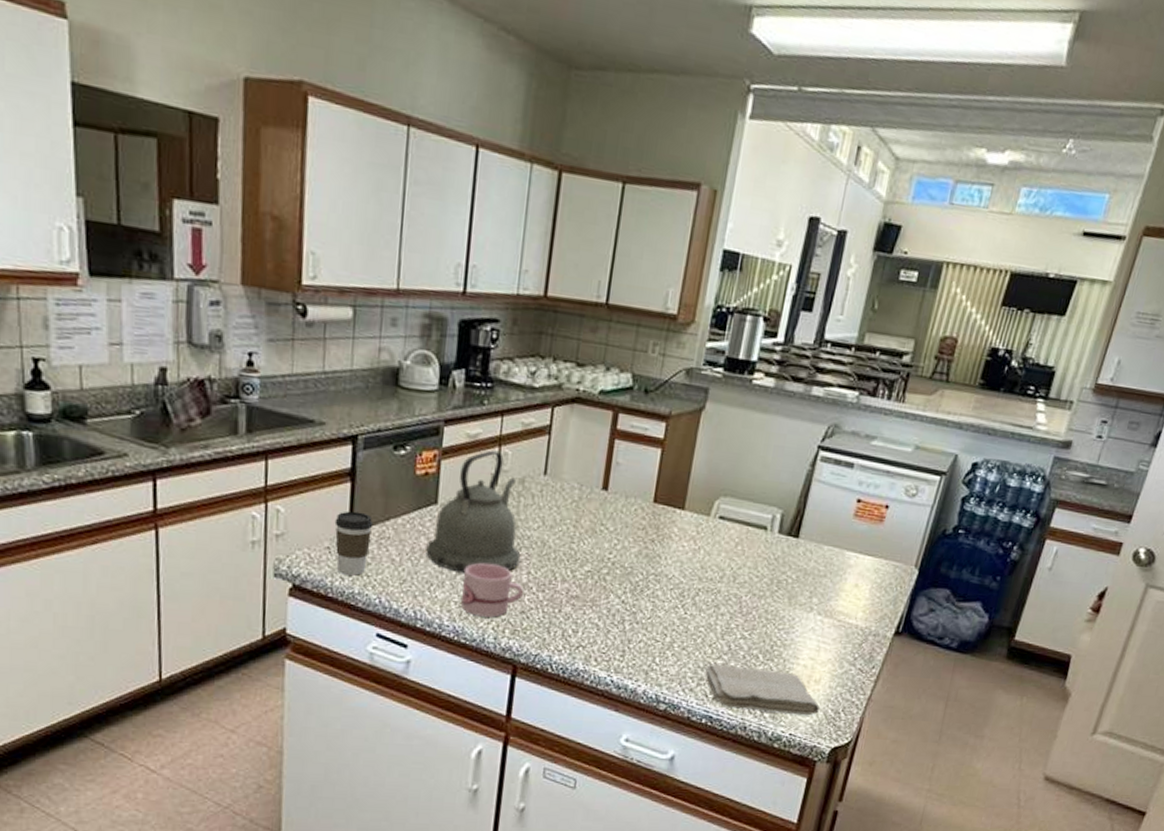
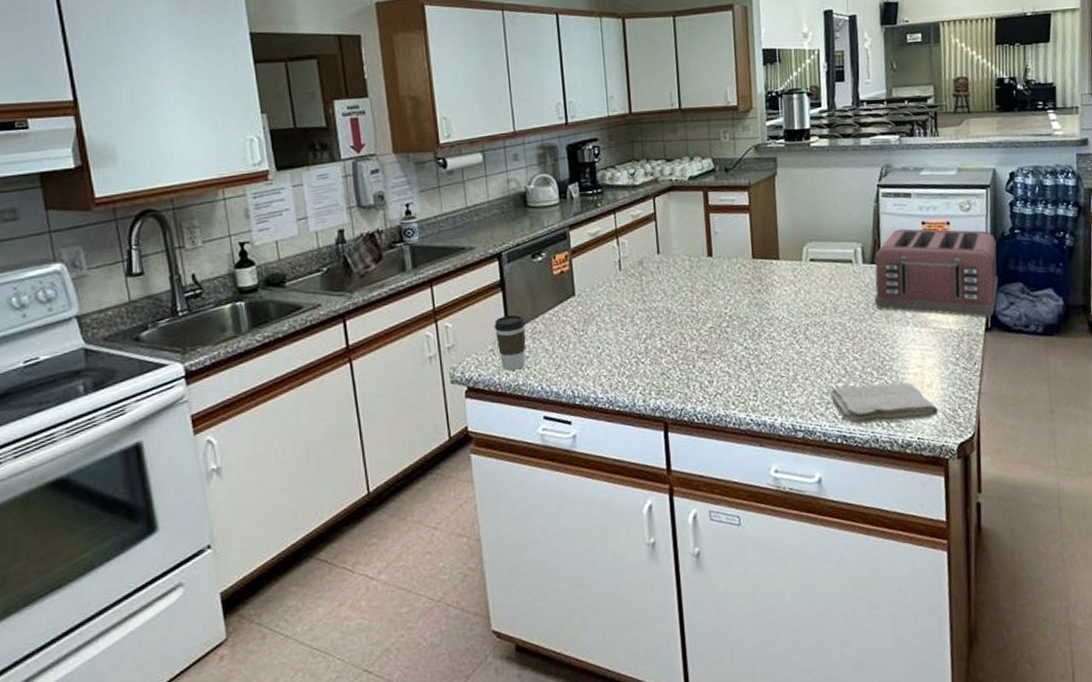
kettle: present [425,451,521,573] -> none [572,243,652,350]
mug: present [461,562,523,618] -> none [608,336,660,385]
toaster: none [780,502,935,620] -> present [874,228,999,317]

